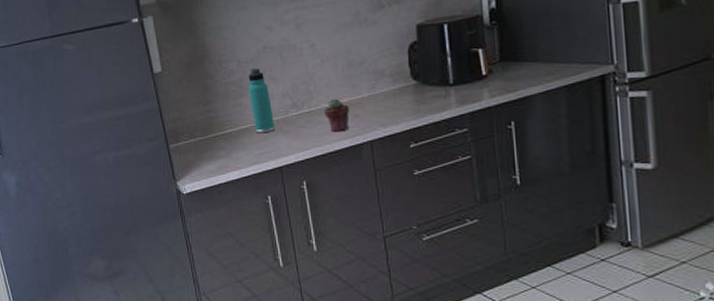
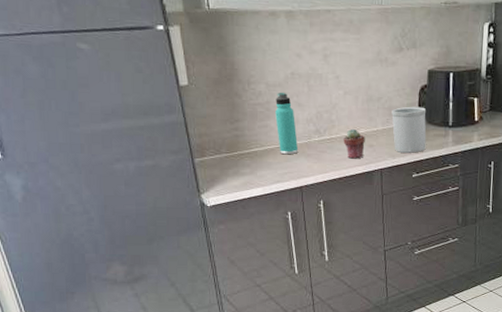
utensil holder: none [377,66,423,120] -> present [391,106,427,153]

